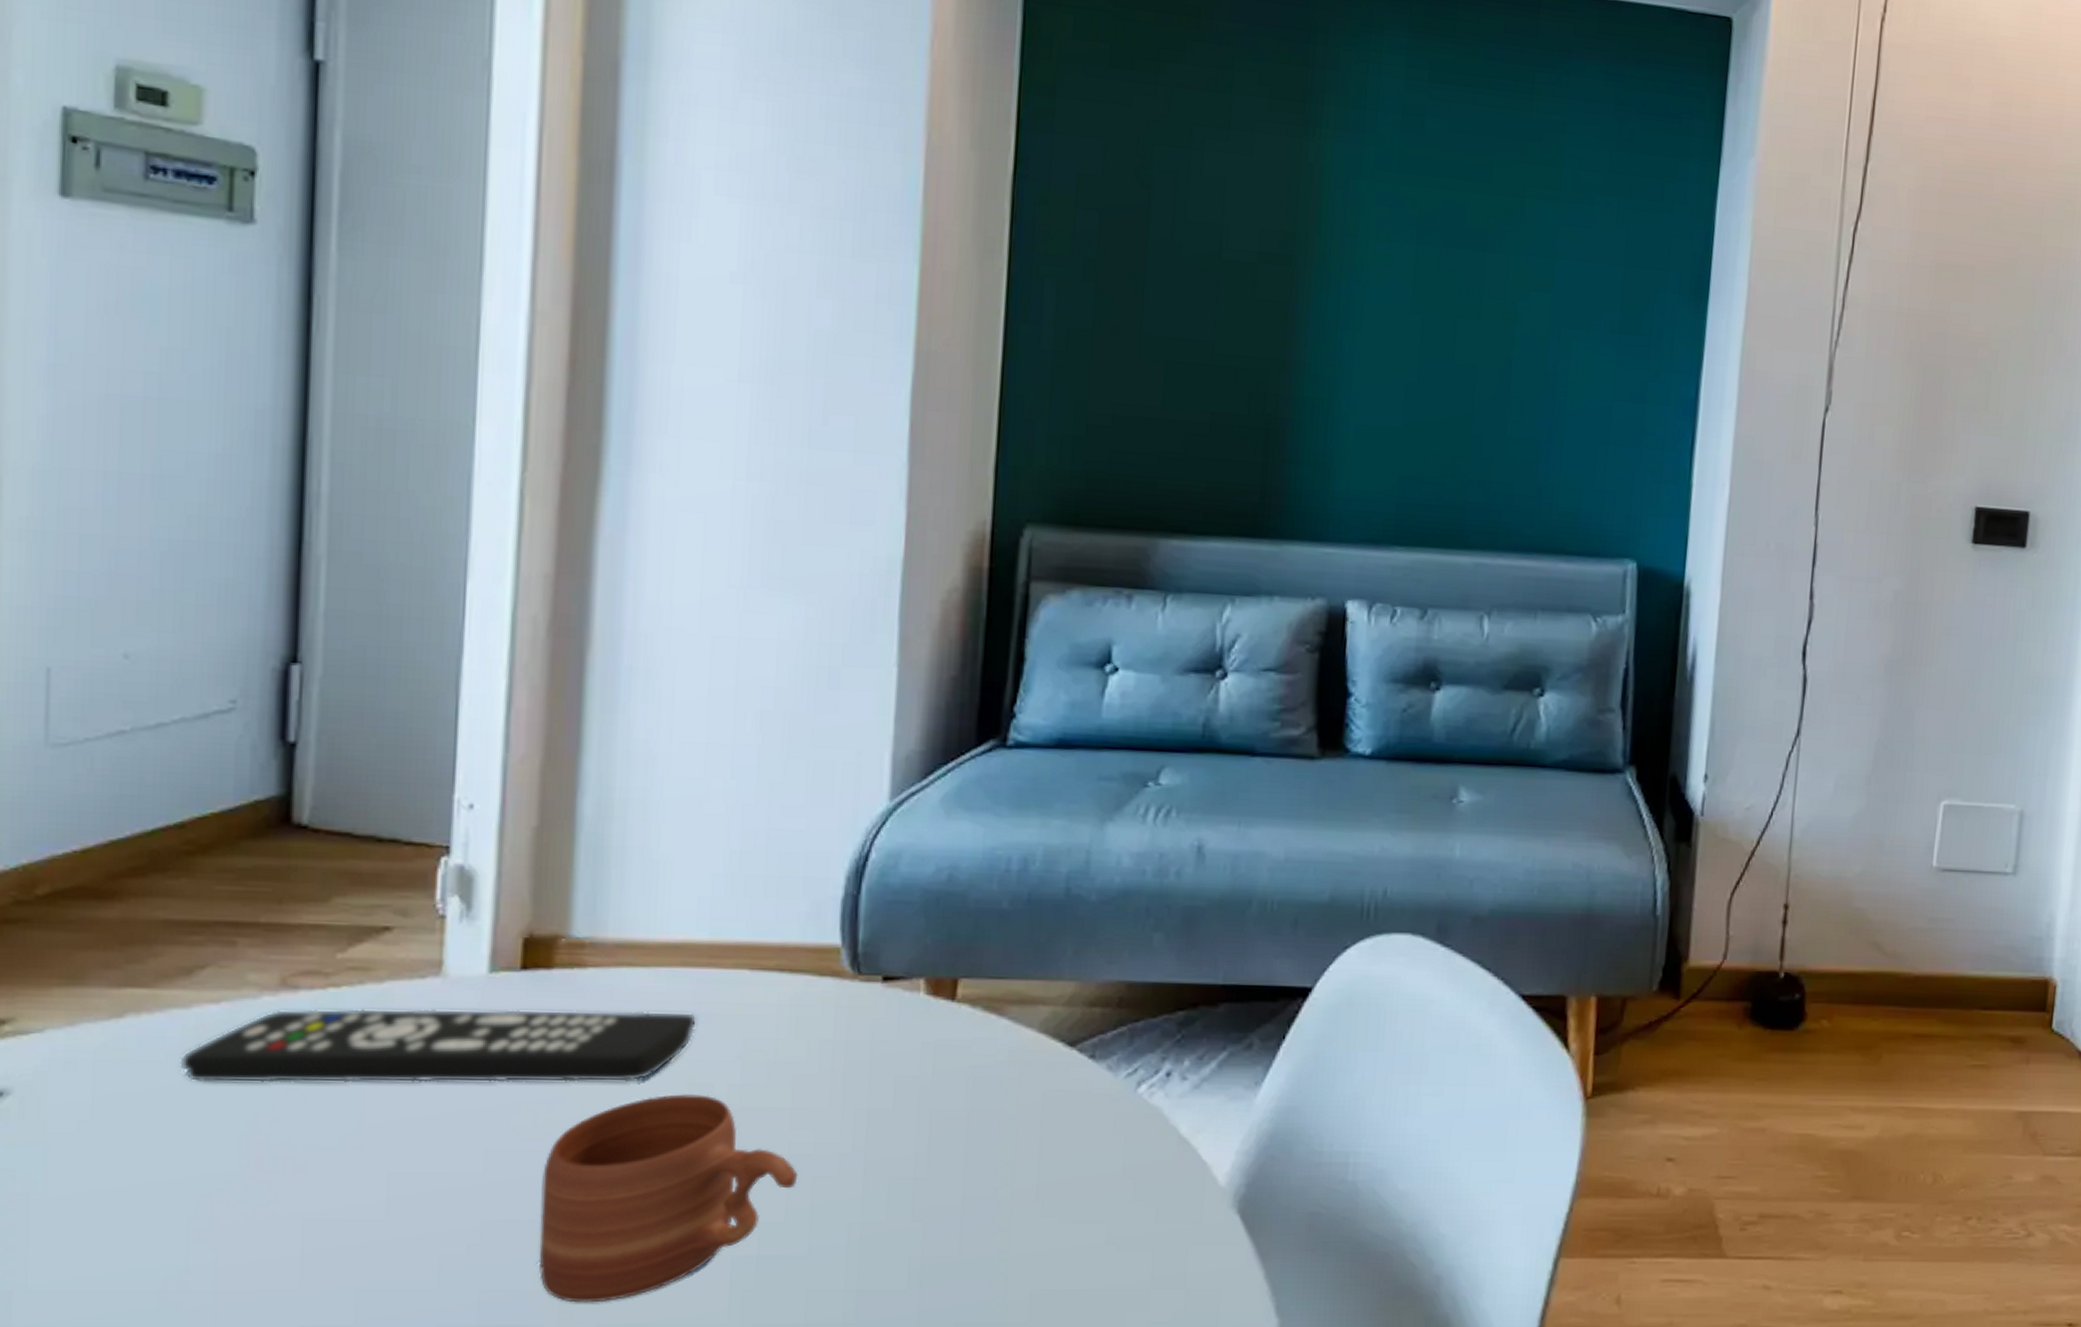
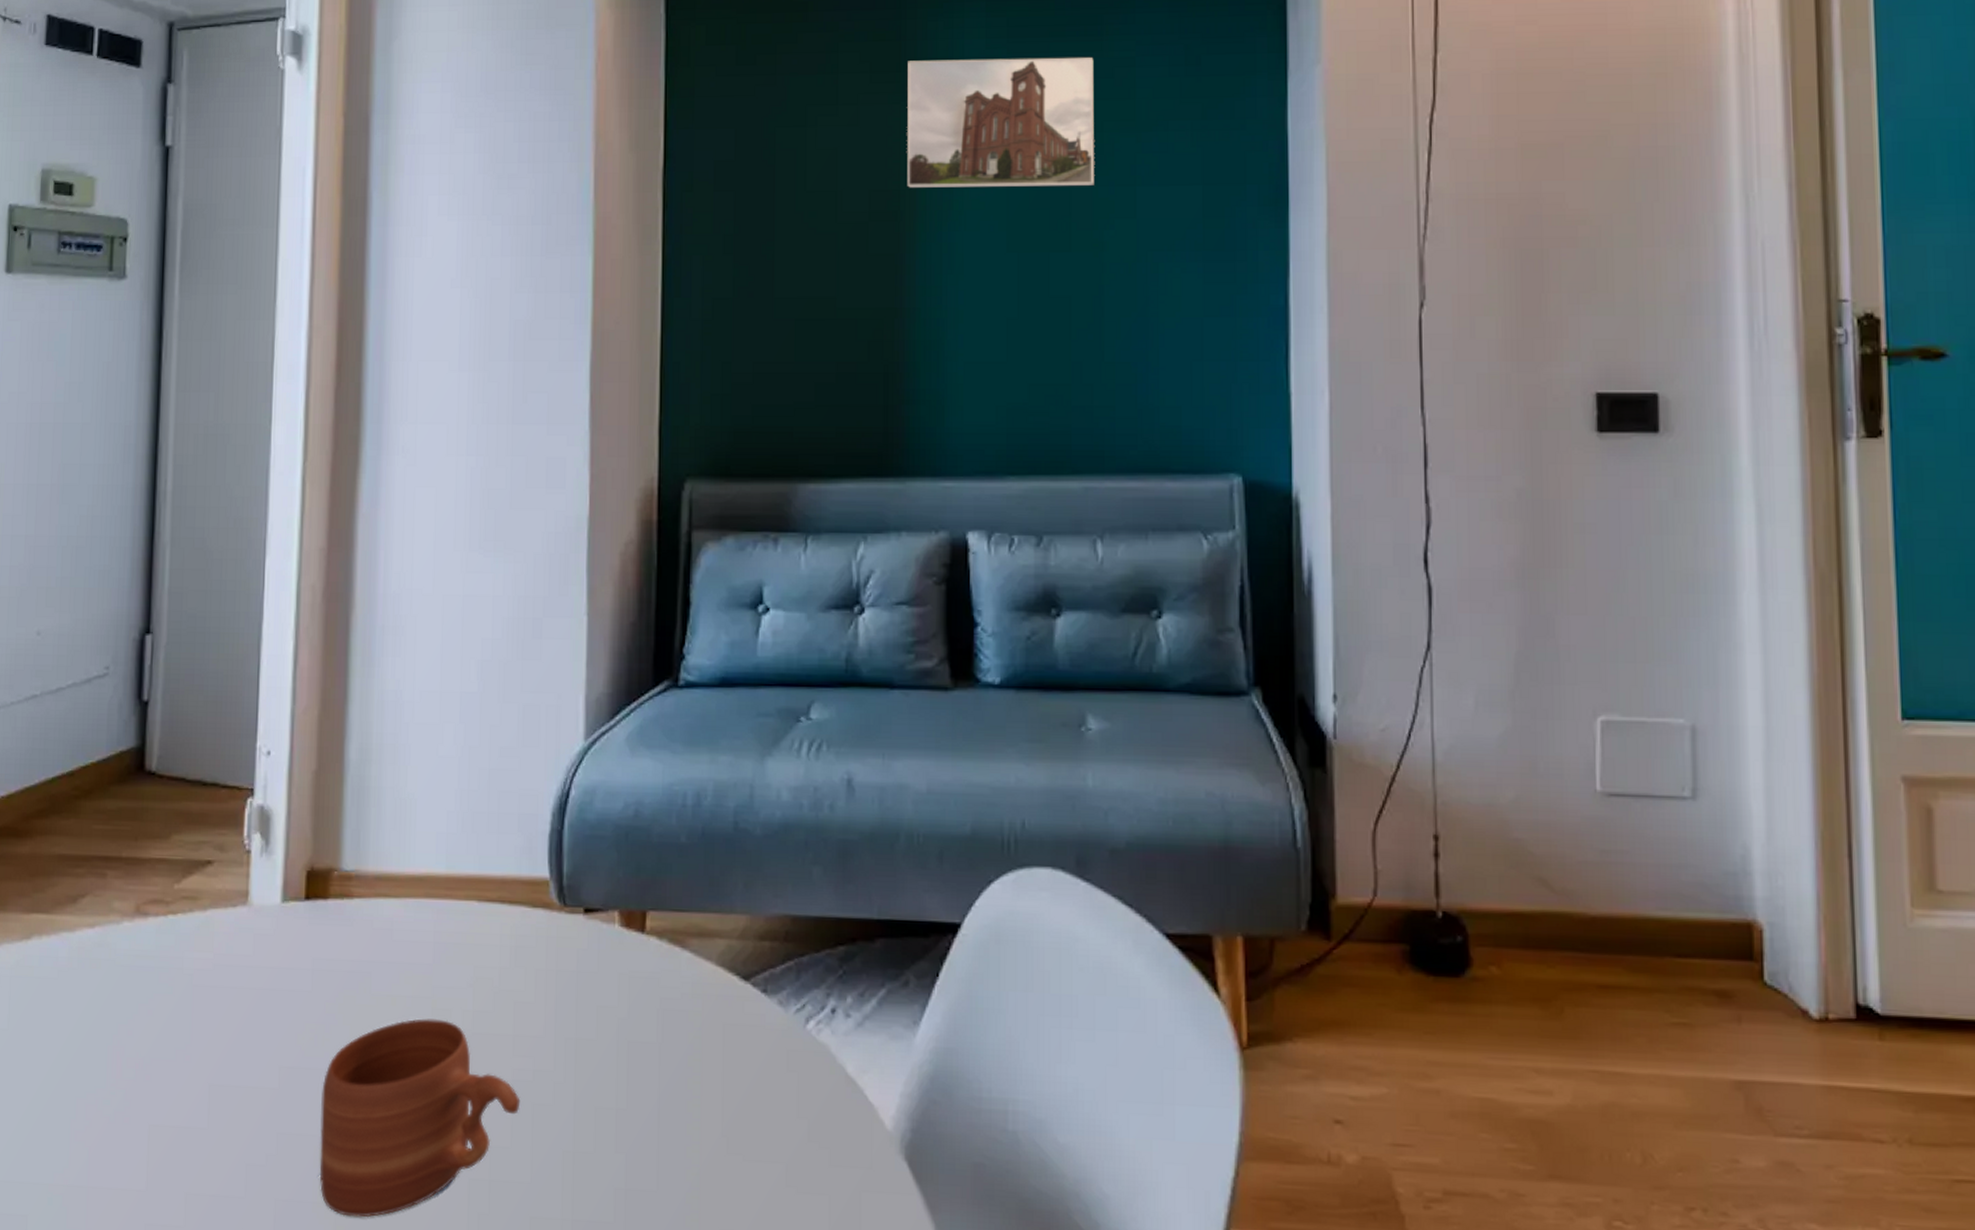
remote control: present [180,1008,698,1084] -> none [67,933,438,1007]
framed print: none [1304,91,1522,253] -> present [907,57,1094,188]

